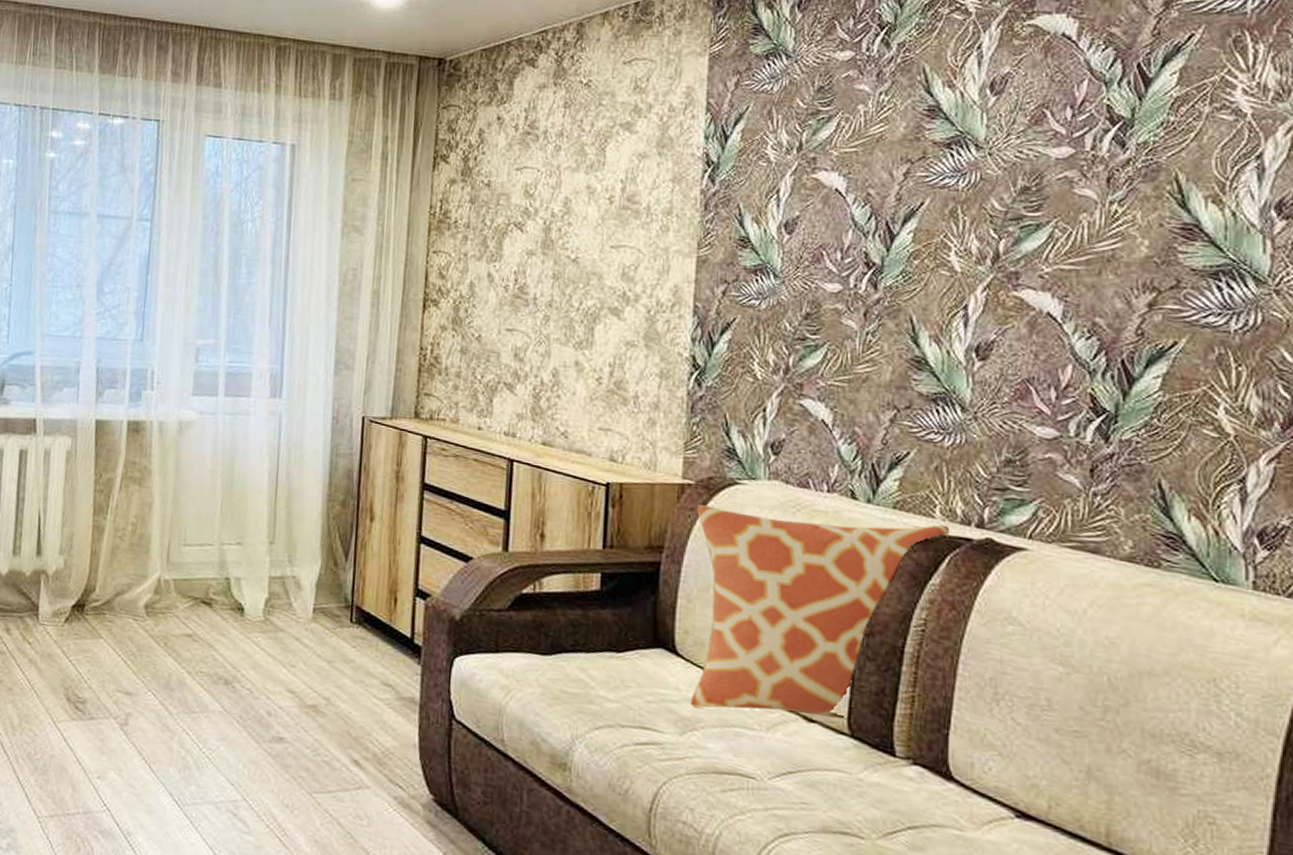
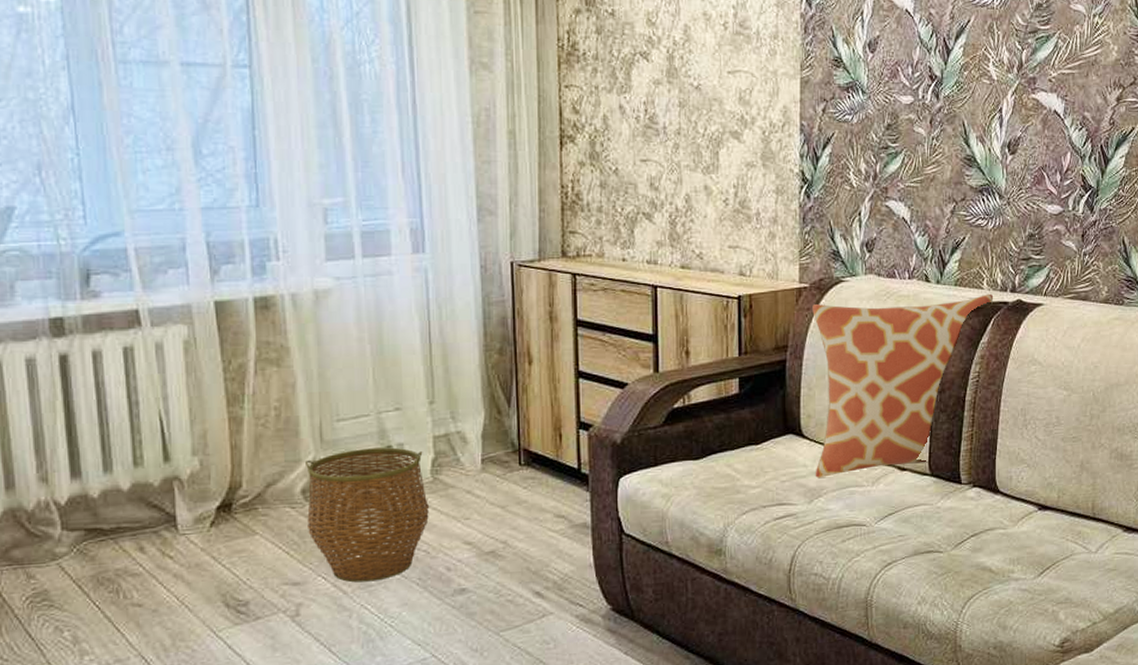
basket: none [145,575,259,709] -> present [306,447,430,583]

